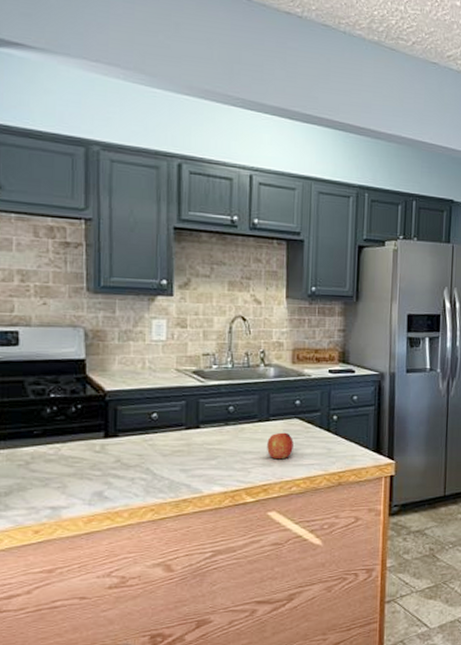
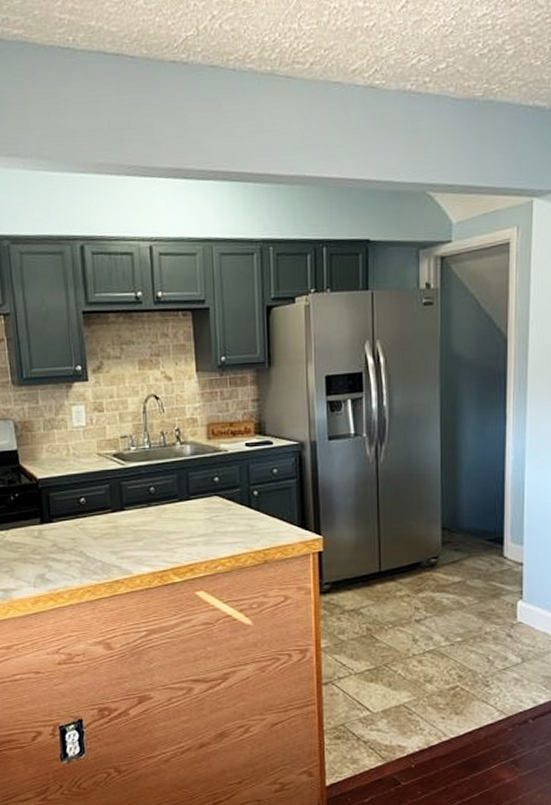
fruit: present [267,432,293,460] -> none [190,511,216,539]

